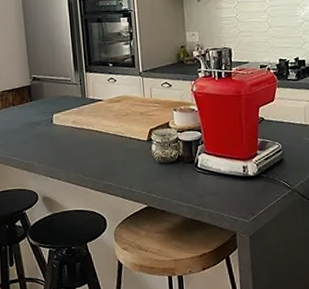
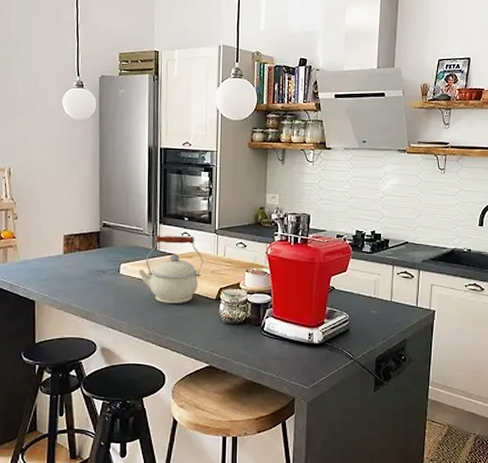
kettle: none [70,81,131,149] -> present [138,235,203,303]

